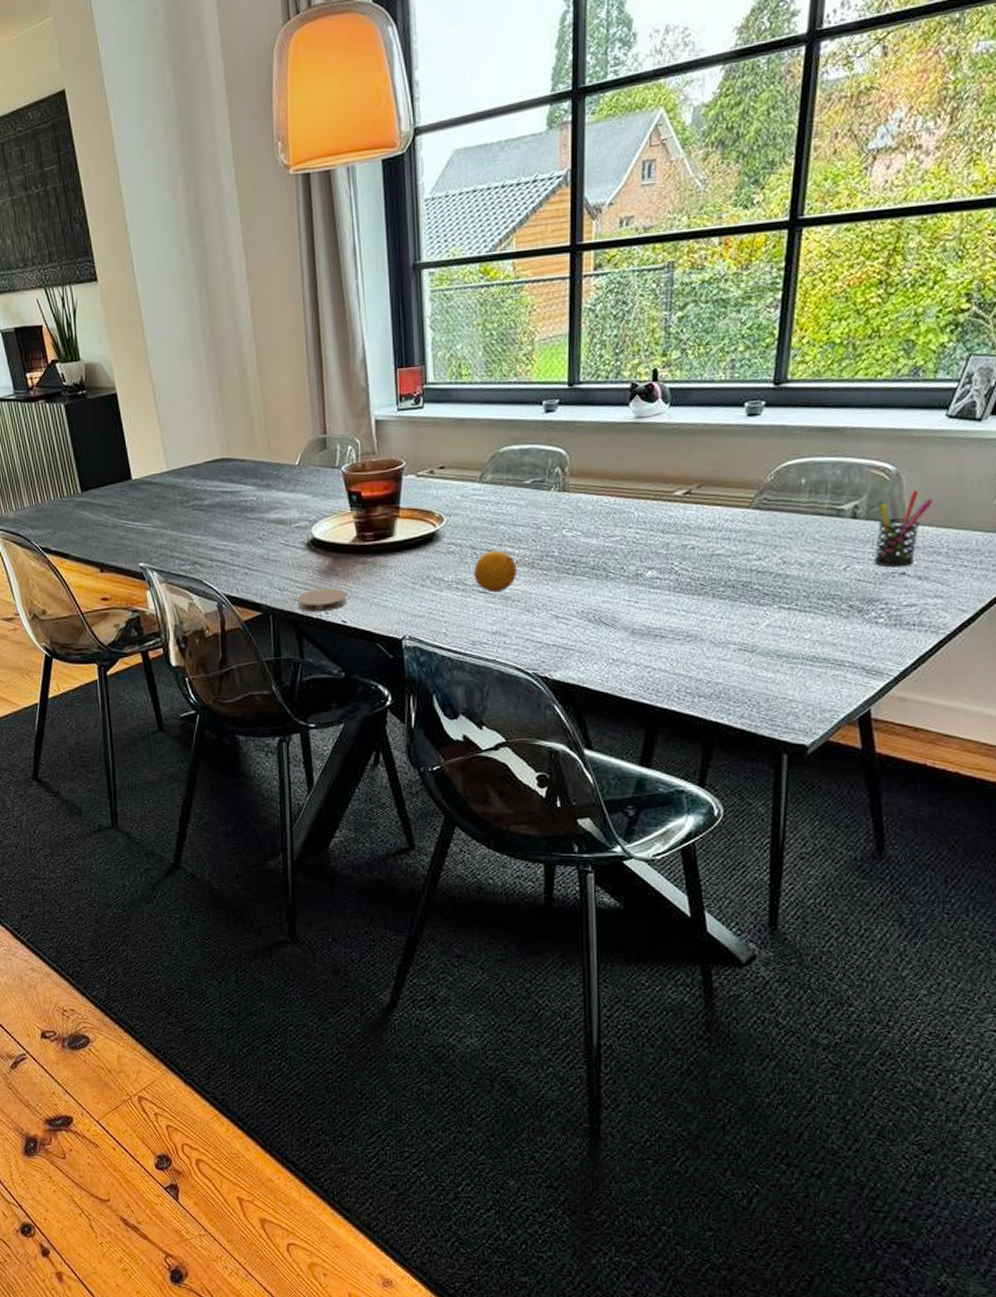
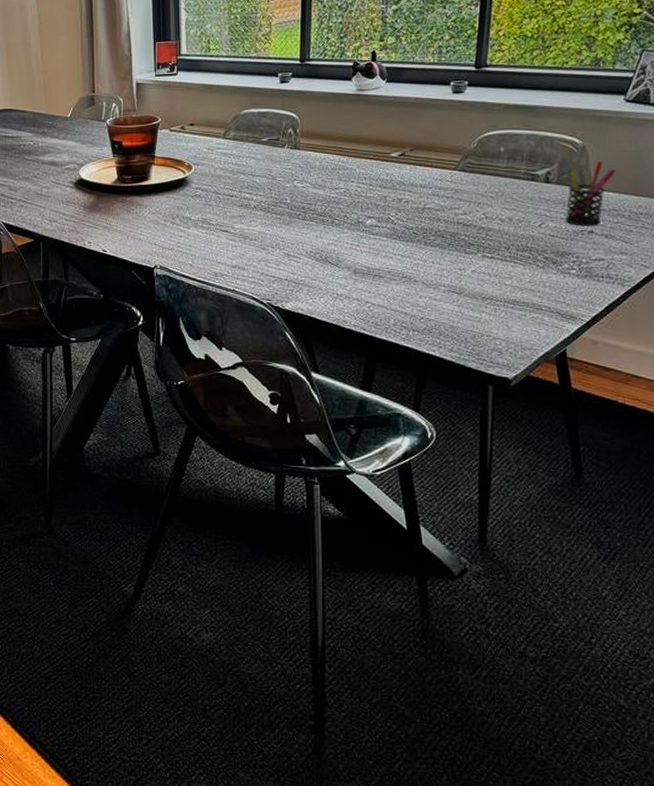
coaster: present [297,588,348,612] -> none [64,221,108,241]
fruit: present [474,550,518,593] -> none [217,196,255,232]

